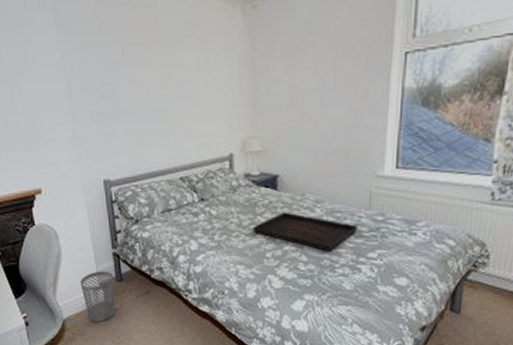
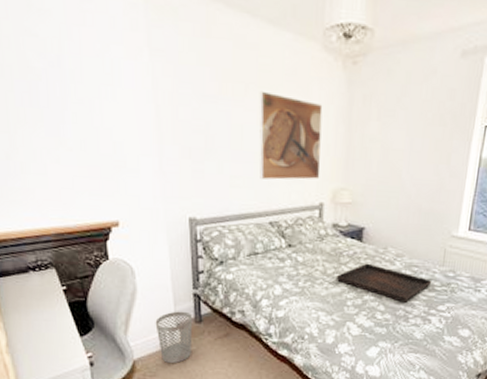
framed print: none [160,48,227,135] -> present [259,90,323,180]

